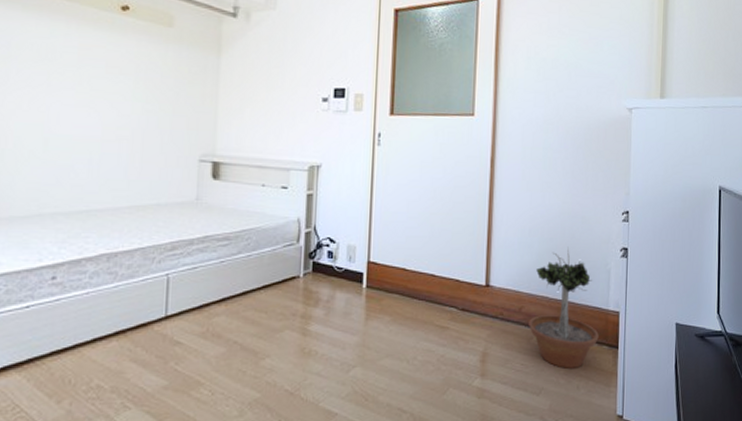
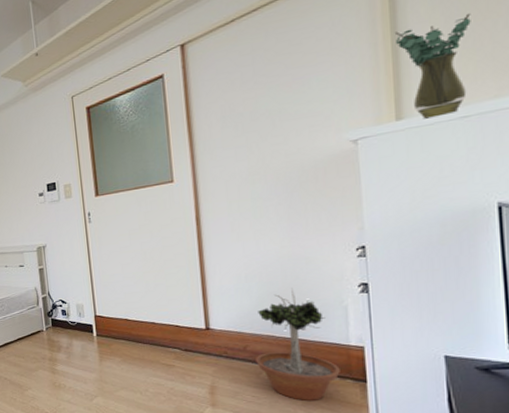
vase: none [666,19,714,103] -> present [396,12,471,119]

